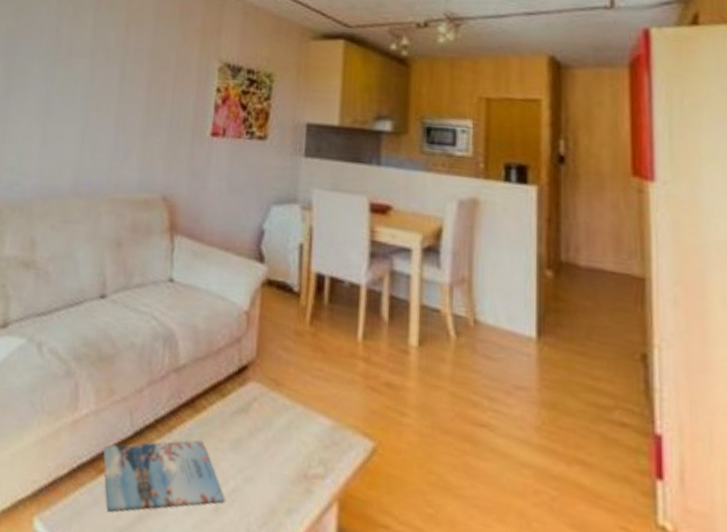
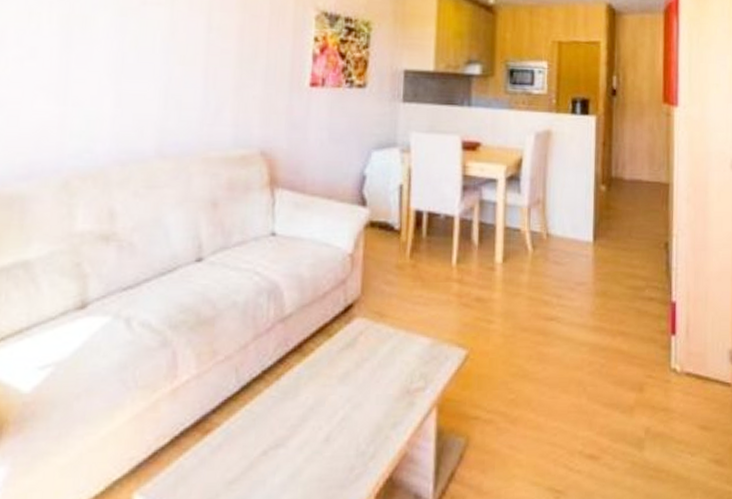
magazine: present [103,440,224,512] -> none [207,381,334,467]

